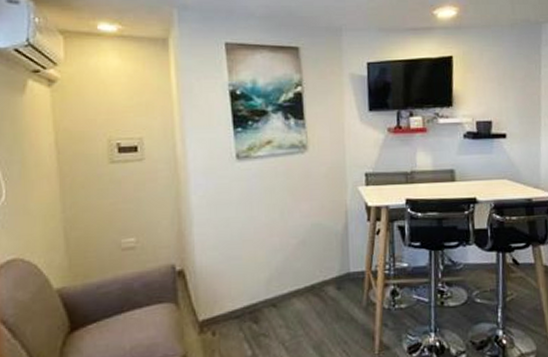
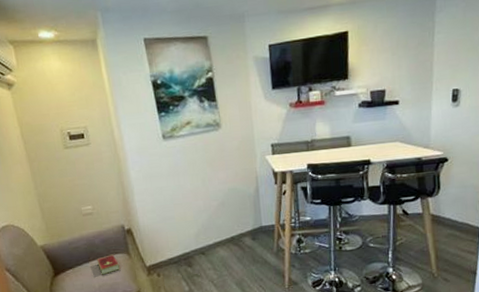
hardcover book: none [132,303,164,333] -> present [97,254,121,275]

